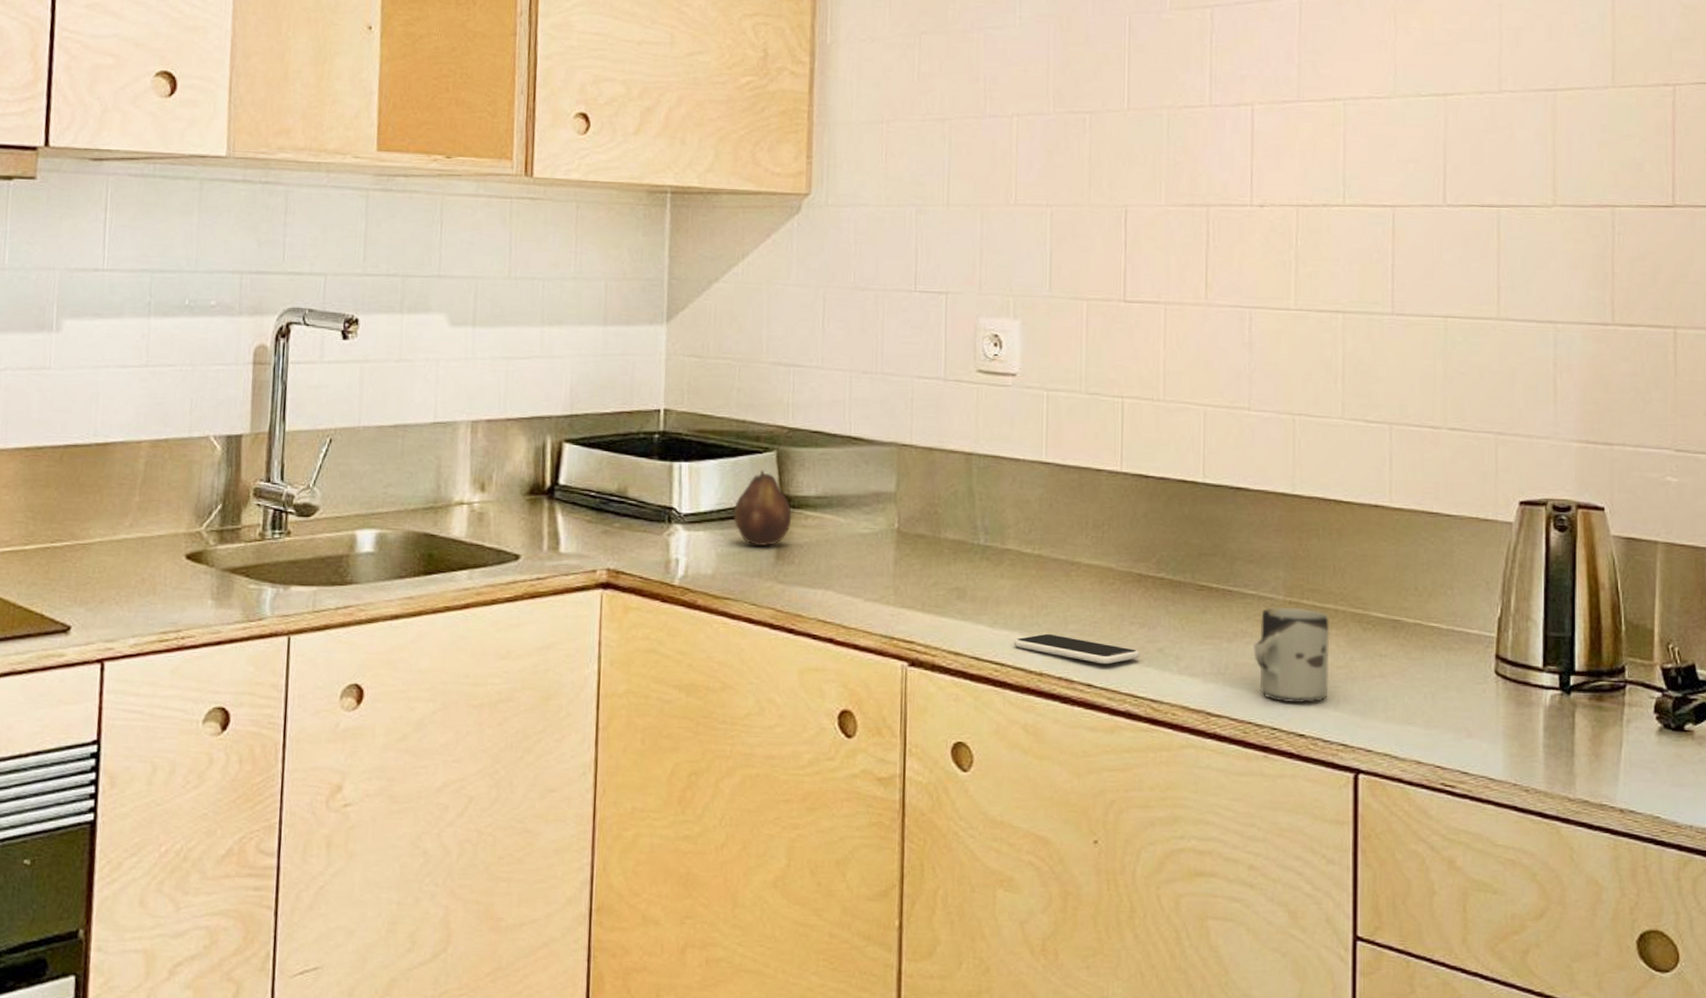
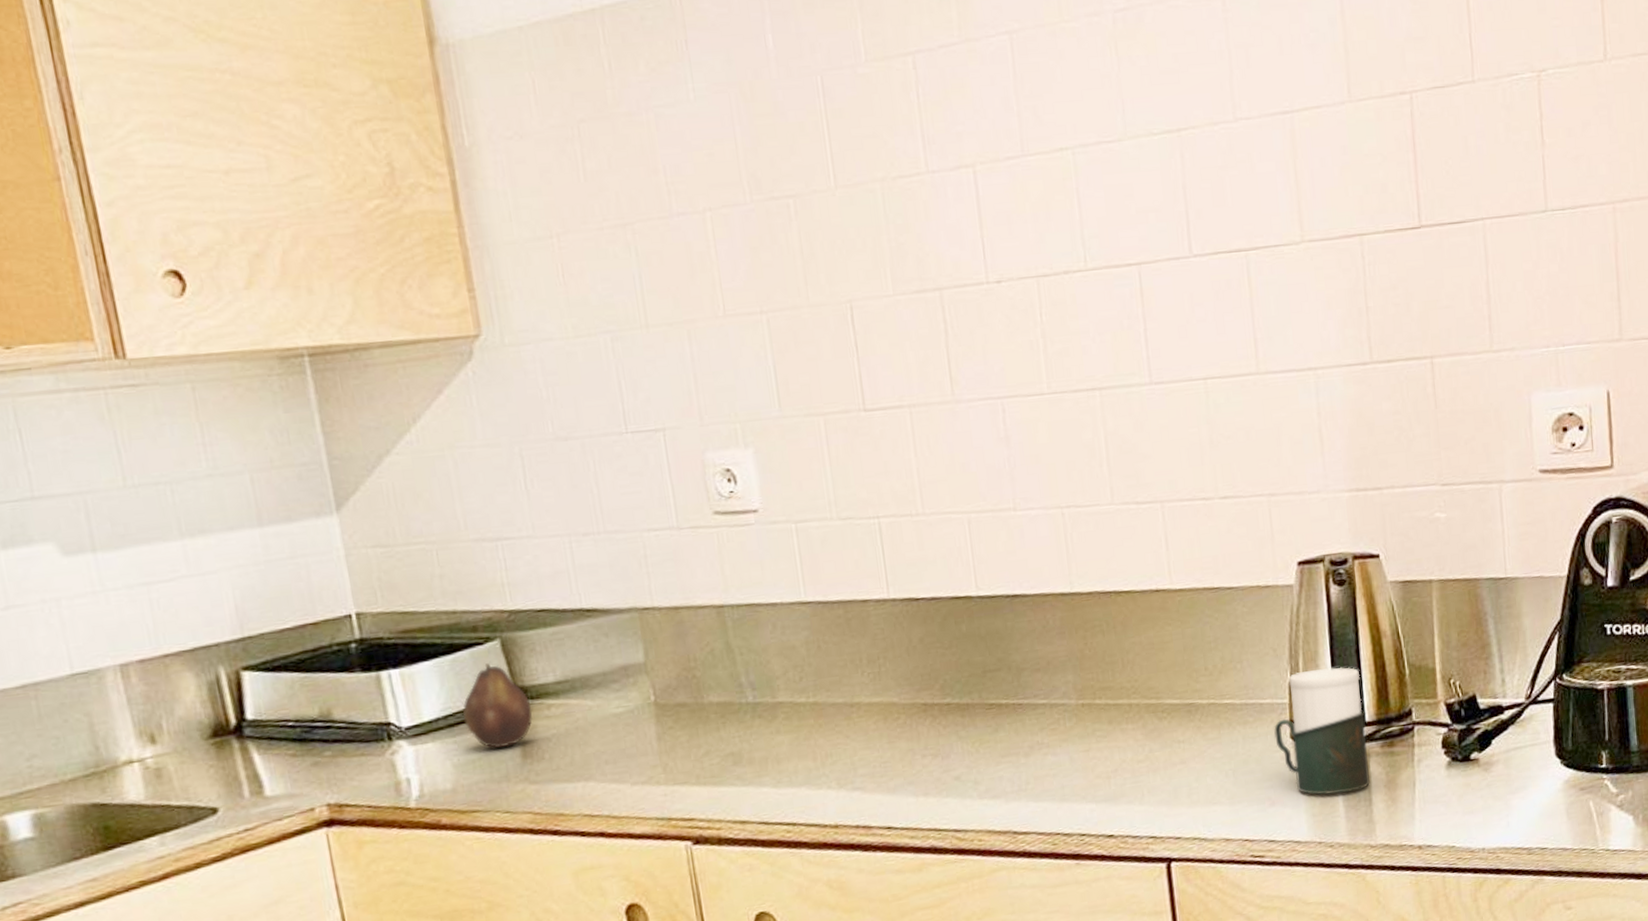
smartphone: present [1013,633,1139,665] -> none [802,782,937,805]
cup: present [1254,607,1330,704] -> none [1052,708,1132,807]
cup: none [1479,608,1575,739] -> present [1274,667,1370,795]

